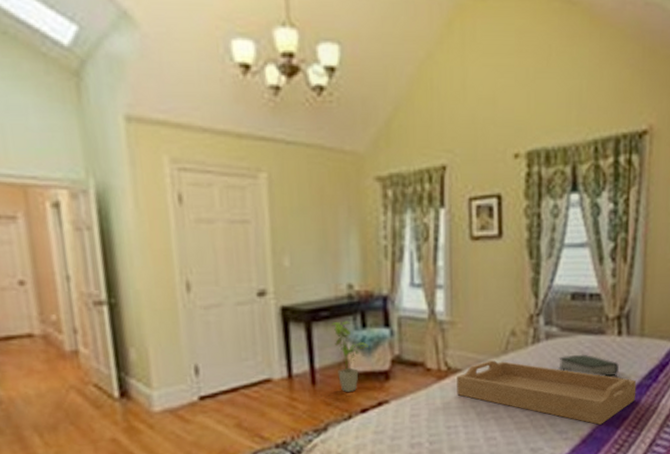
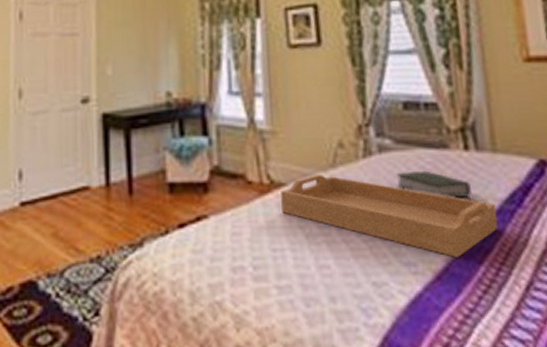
house plant: present [331,320,370,393] -> none [150,128,188,205]

